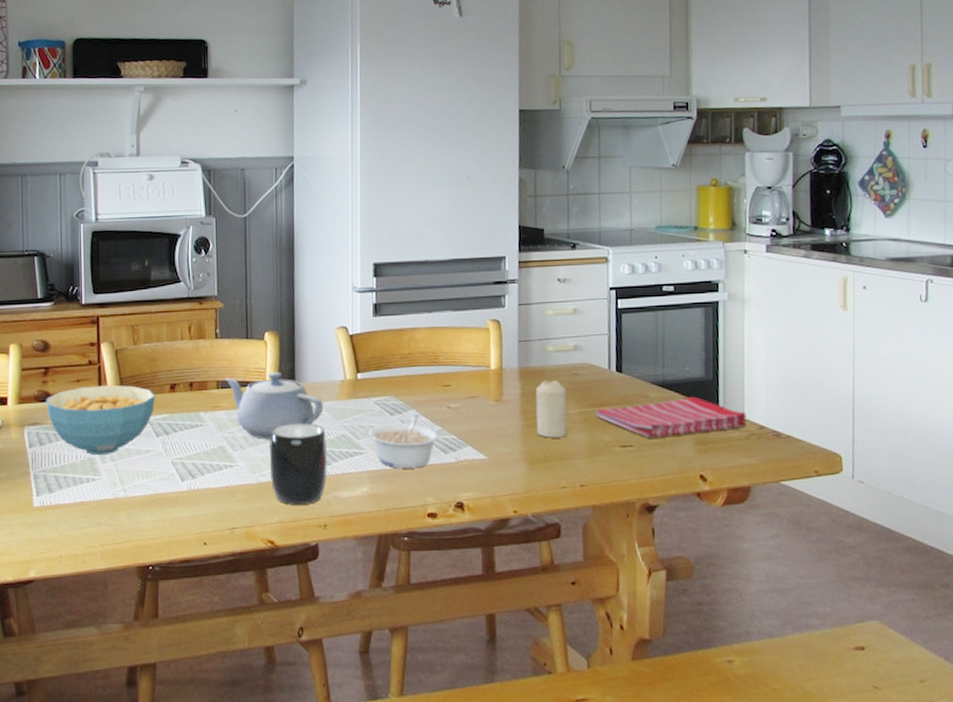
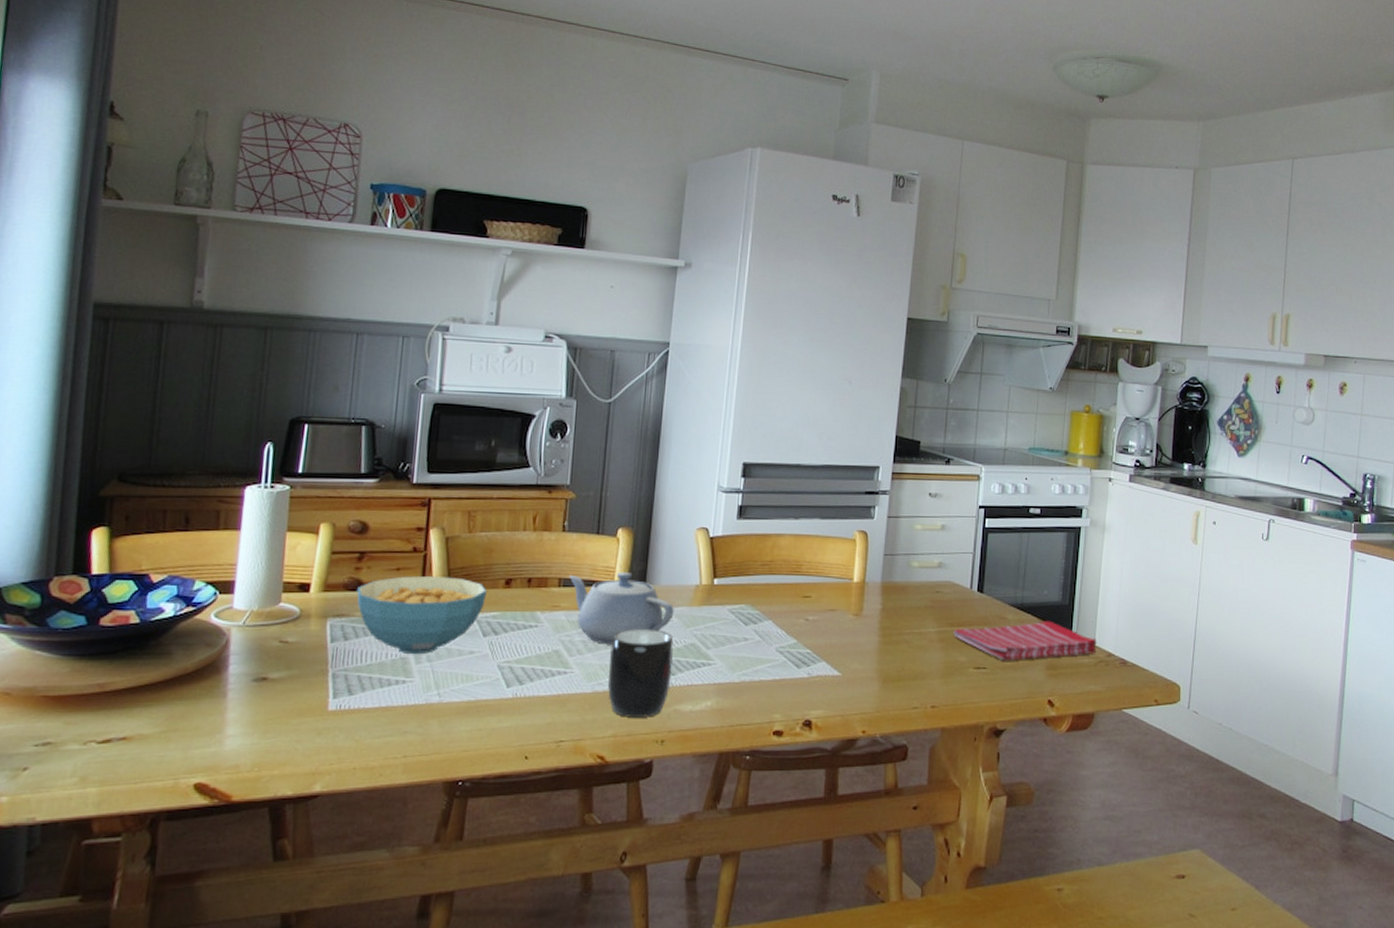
legume: present [367,414,439,469] -> none [718,625,793,683]
candle: present [535,379,568,438] -> none [893,596,927,657]

